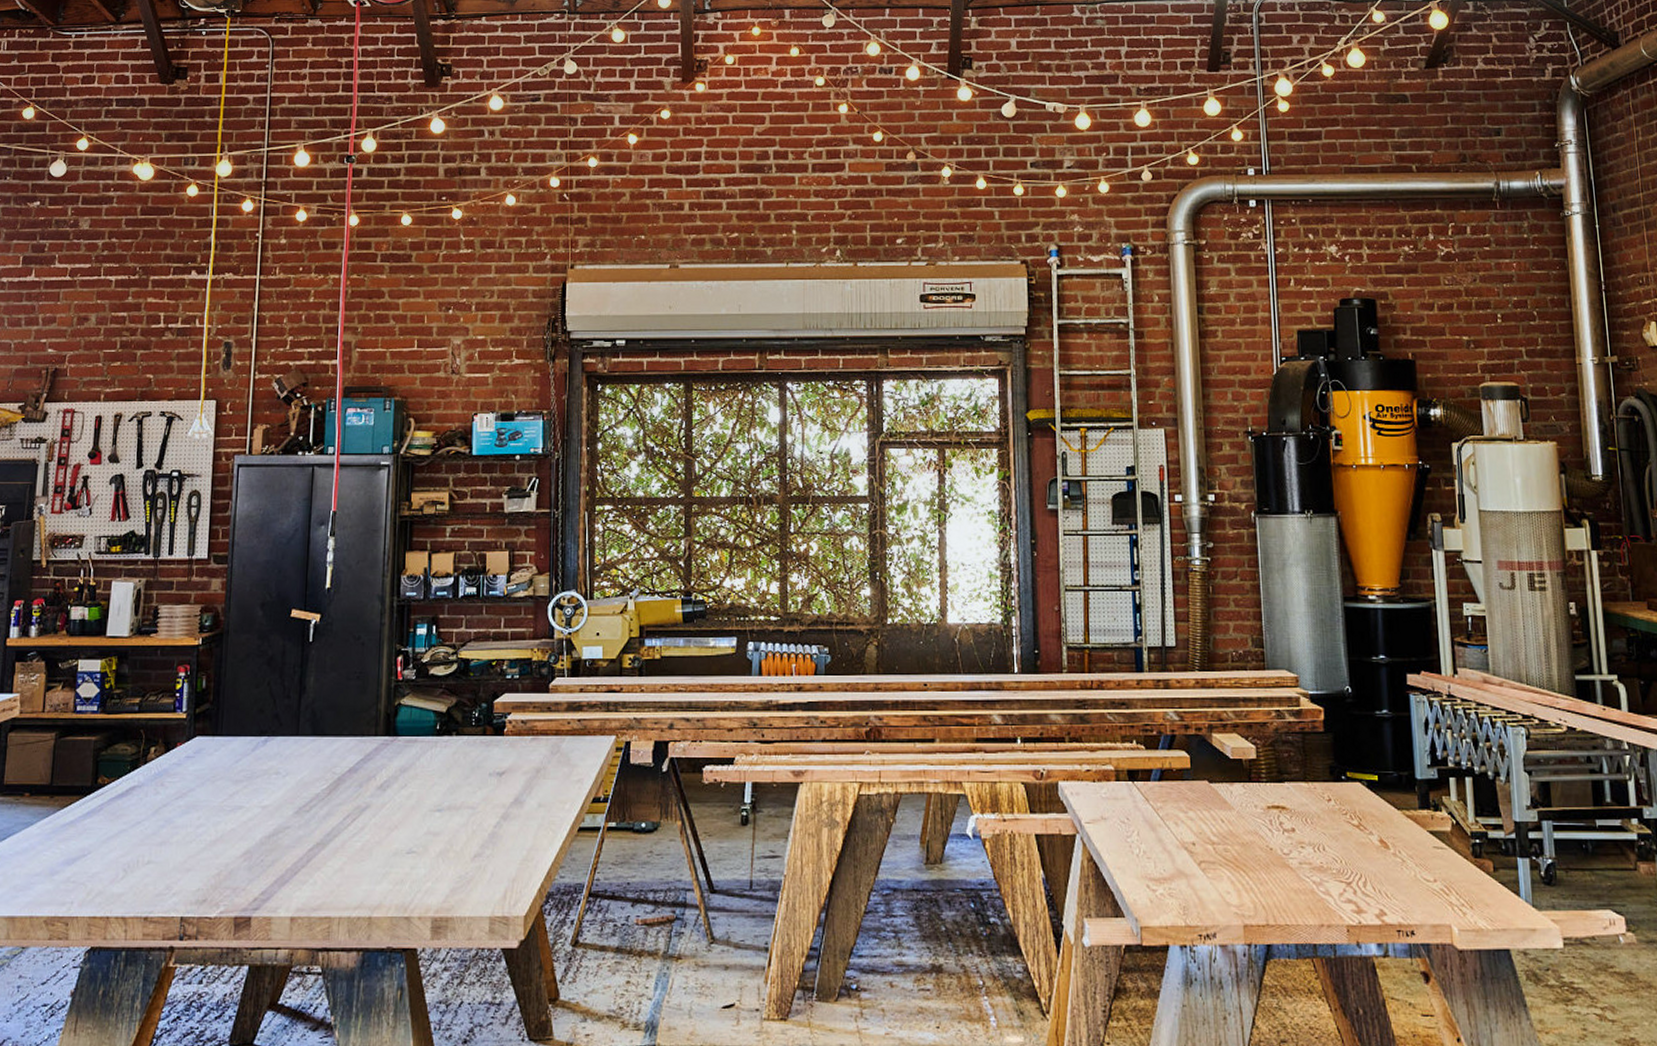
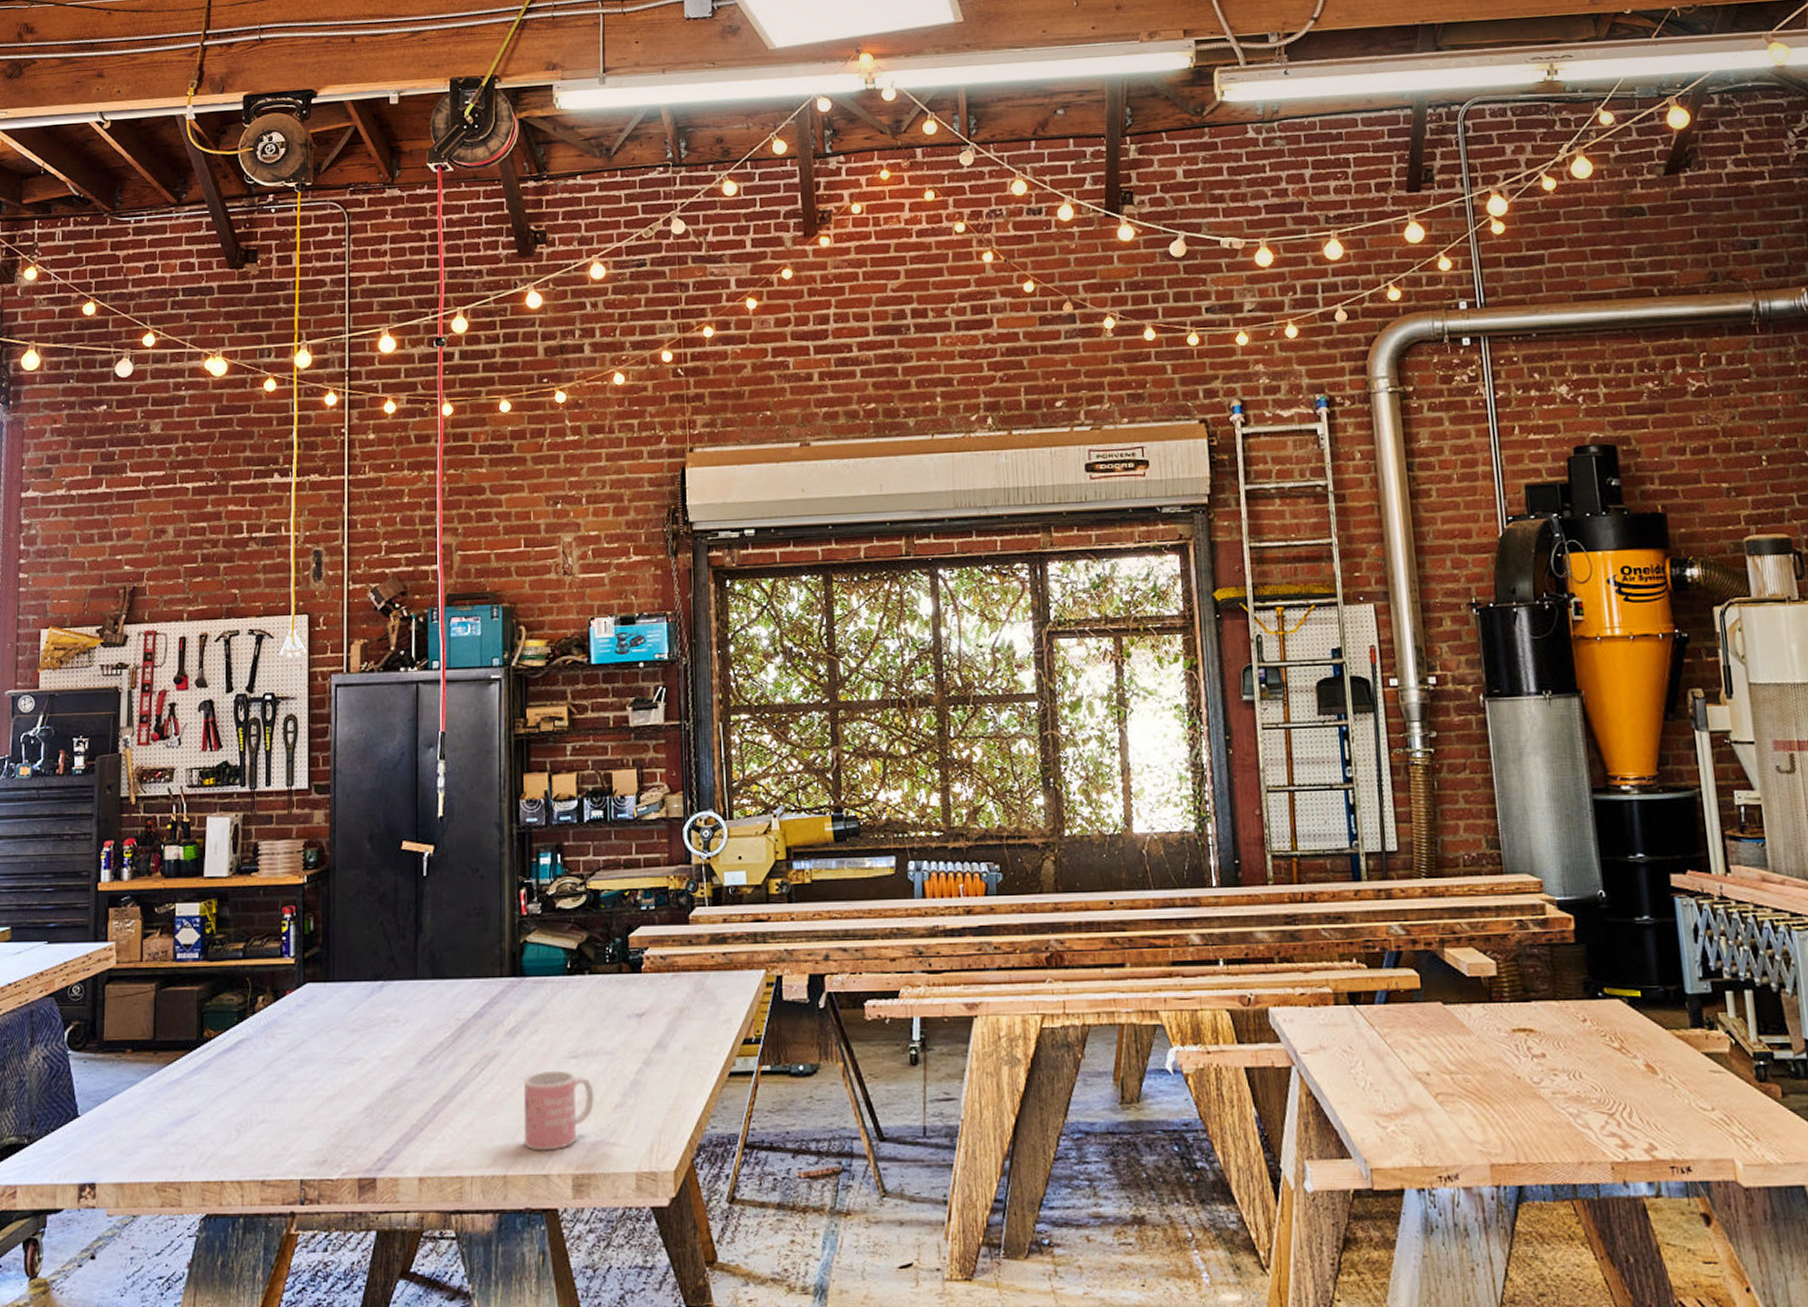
mug: none [389,822,456,895] -> present [523,1070,596,1151]

